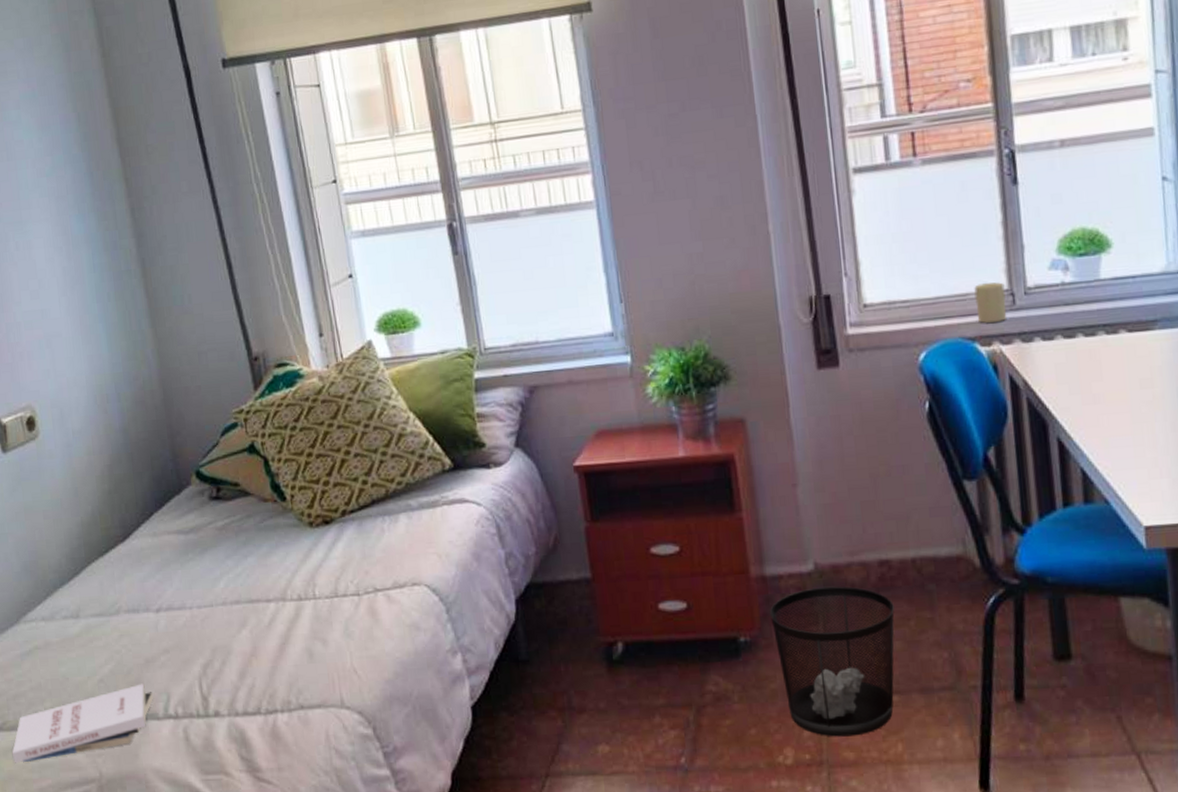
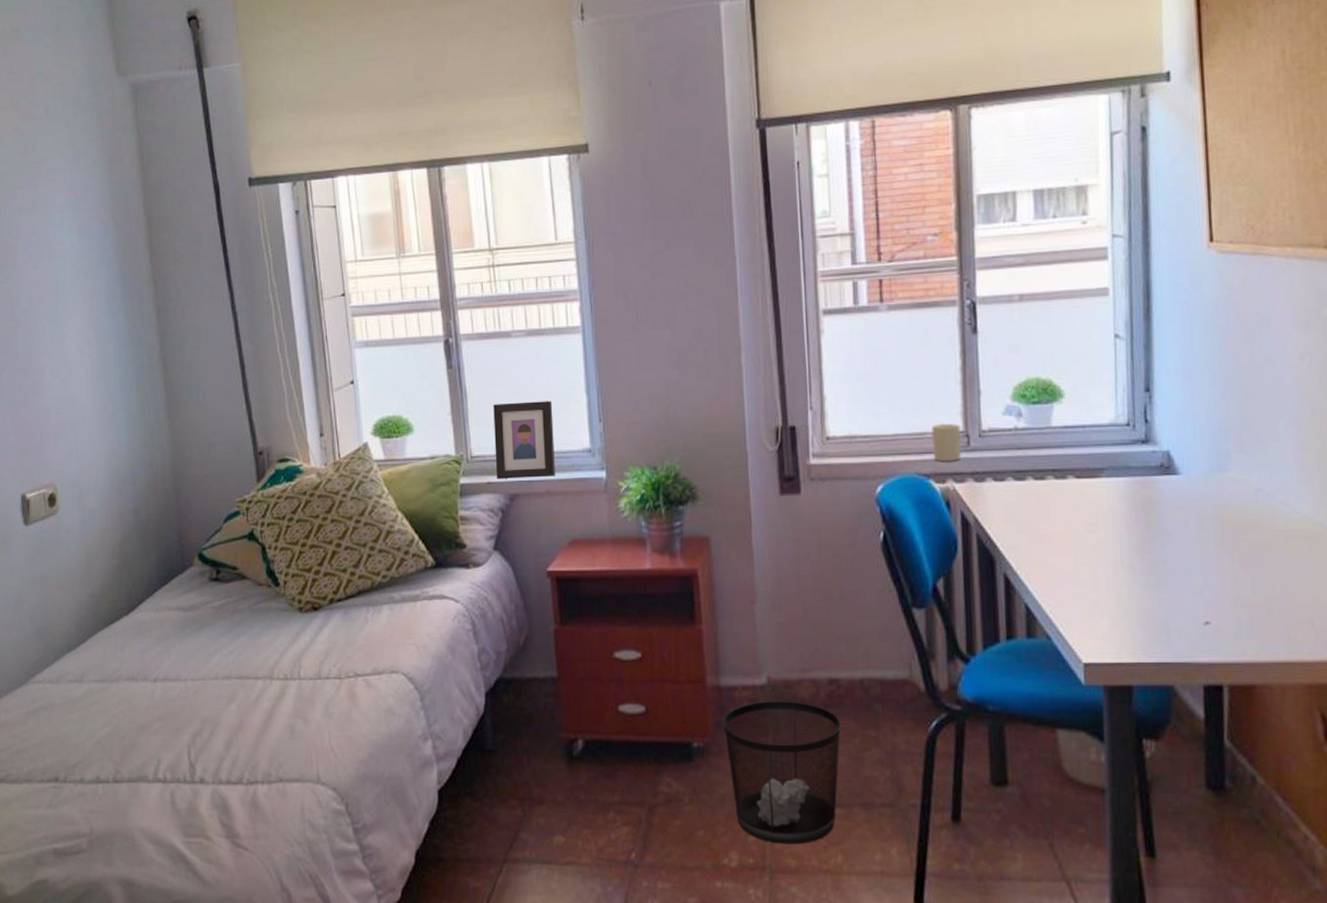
books: present [12,683,153,763] -> none [12,748,145,814]
picture frame: none [505,283,576,371] -> present [493,401,555,479]

